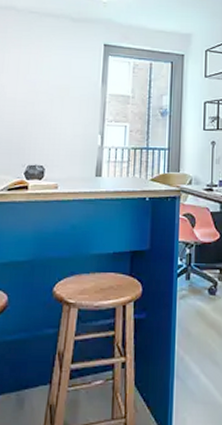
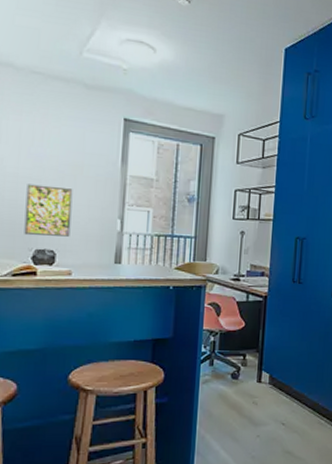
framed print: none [19,107,60,153] -> present [24,184,73,237]

